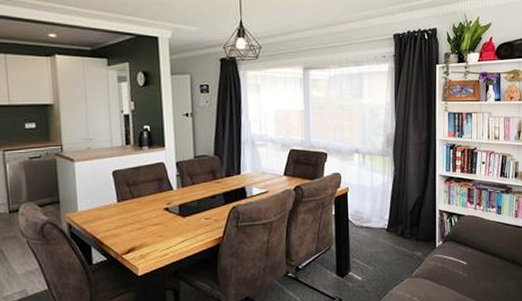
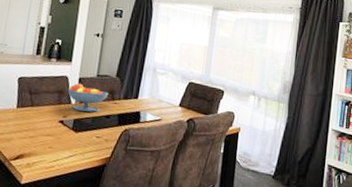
fruit bowl: none [166,167,210,195] -> present [67,83,109,112]

